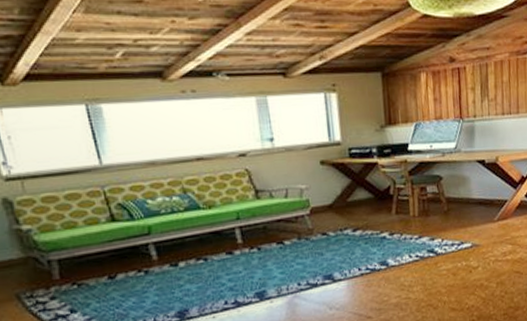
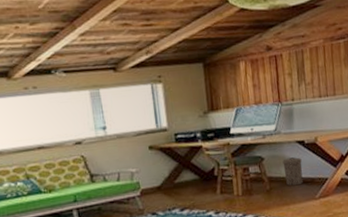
trash can: none [462,177,482,208] -> present [282,157,303,186]

